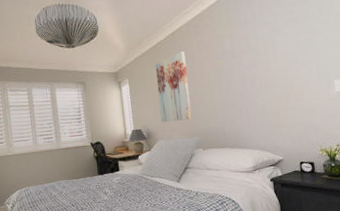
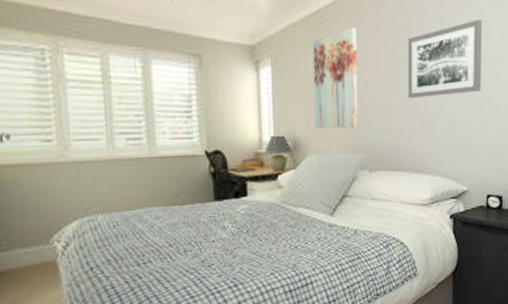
wall art: none [222,32,285,96] -> present [407,20,482,99]

